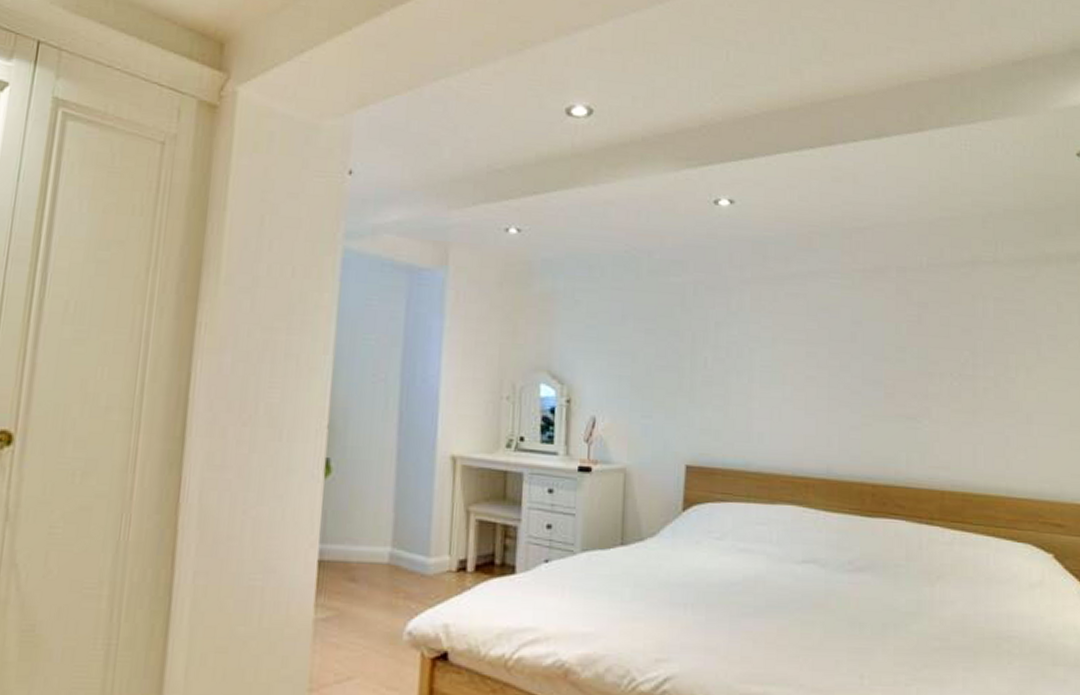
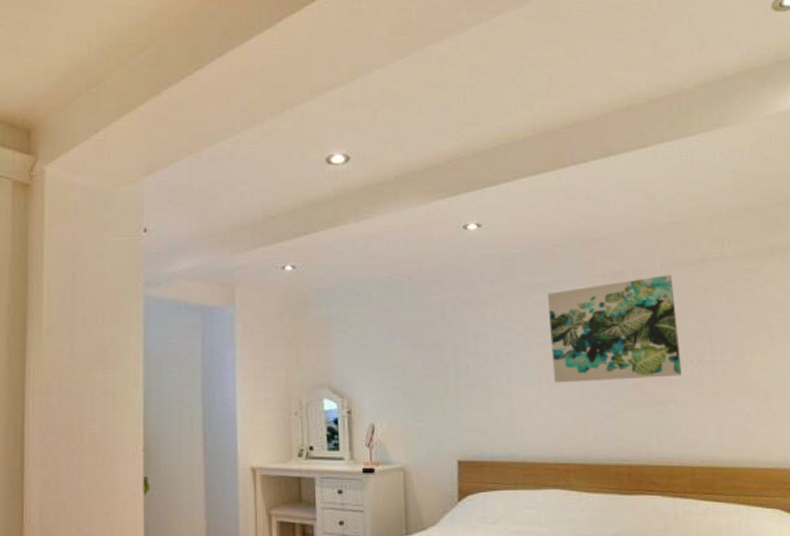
wall art: none [799,275,939,390] -> present [548,274,682,383]

